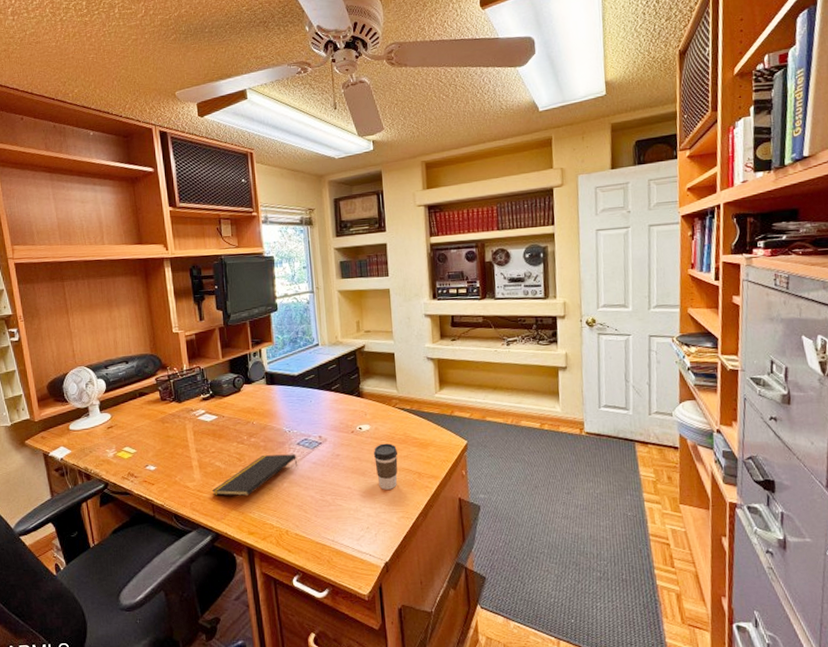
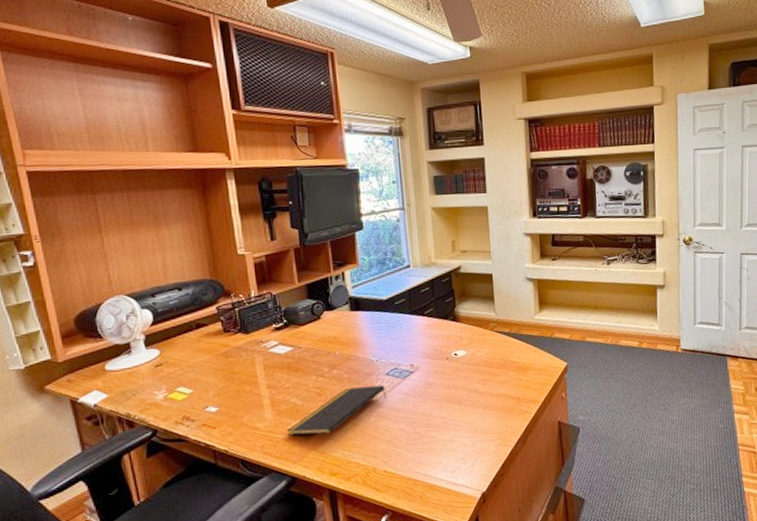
coffee cup: present [373,443,398,490] -> none [469,368,496,418]

